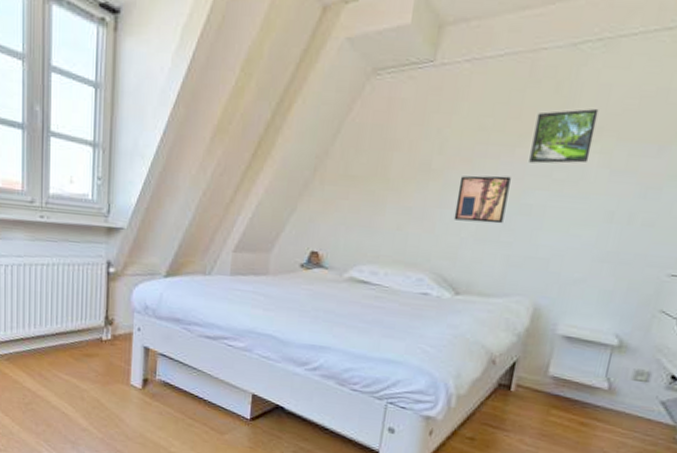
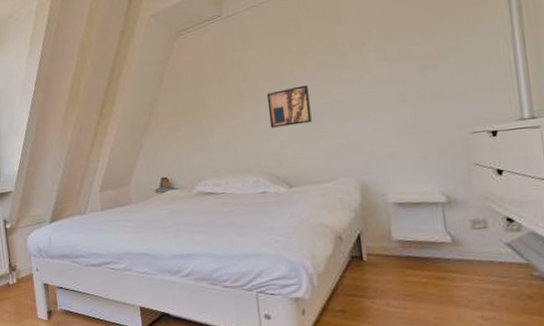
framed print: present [529,109,599,164] -> none [314,19,367,71]

